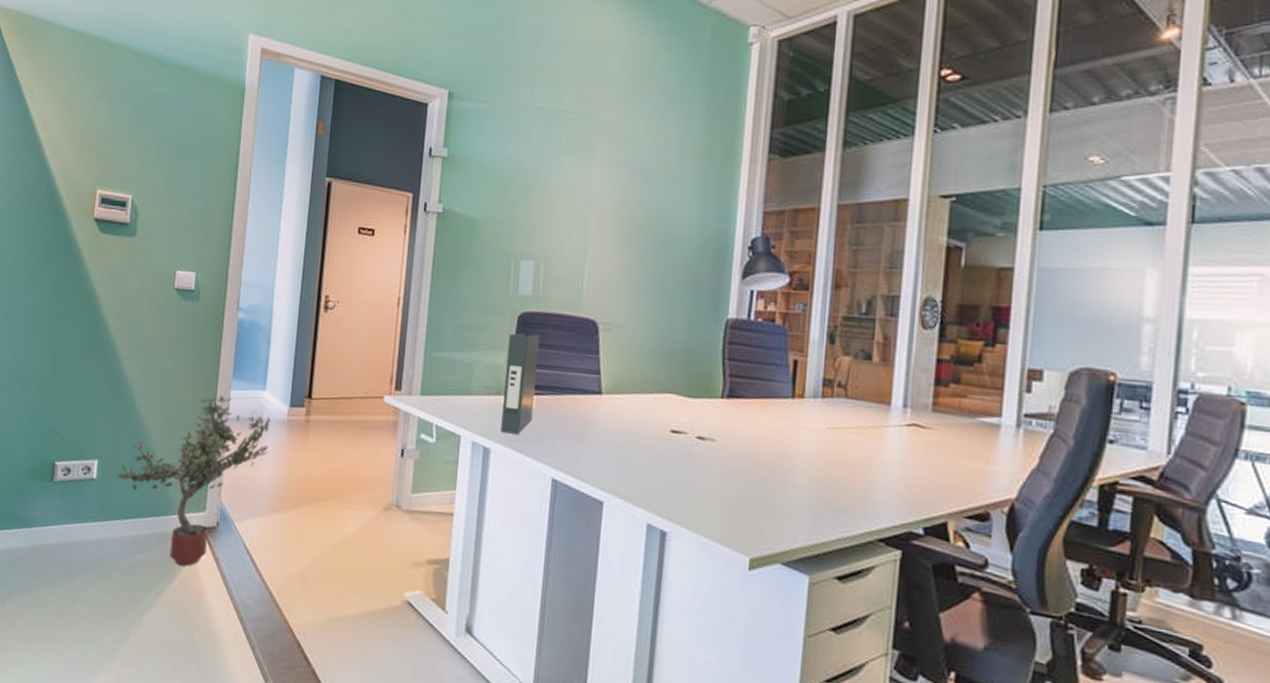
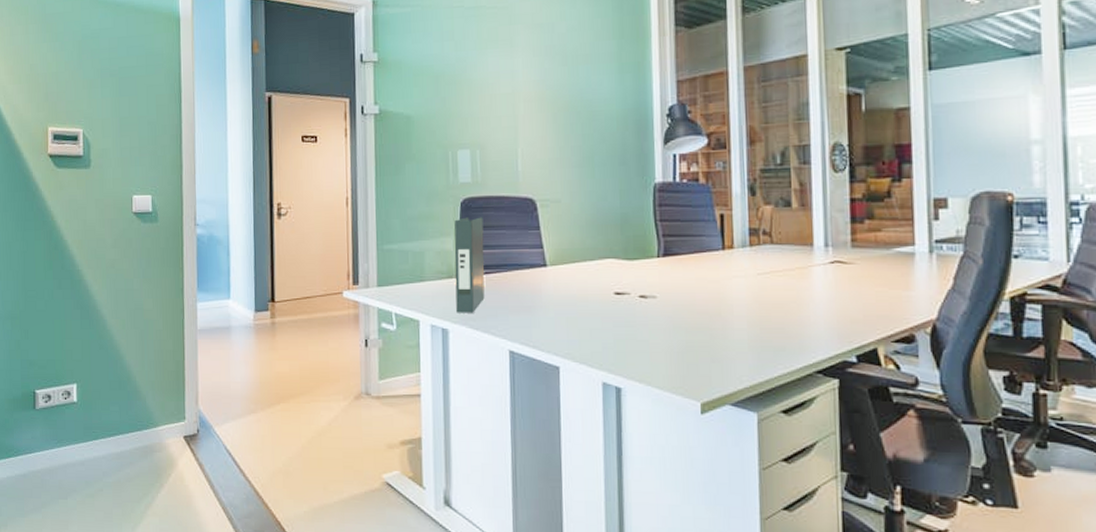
potted tree: present [115,395,271,566] -> none [95,309,239,475]

